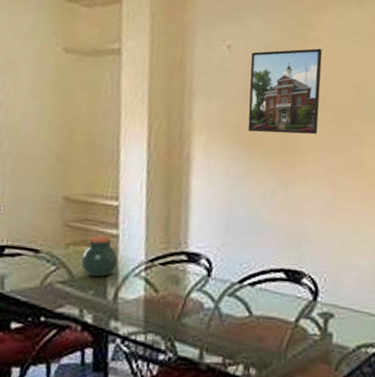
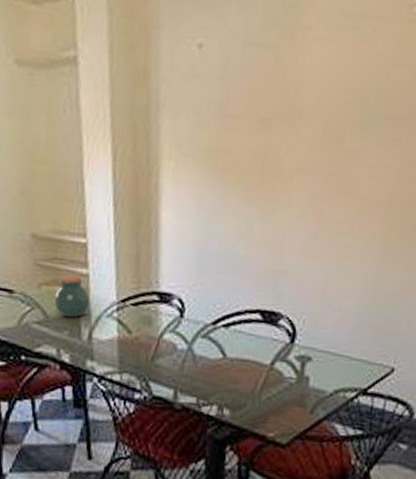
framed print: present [247,48,322,135] -> none [222,41,313,155]

